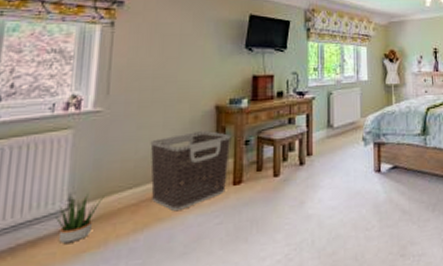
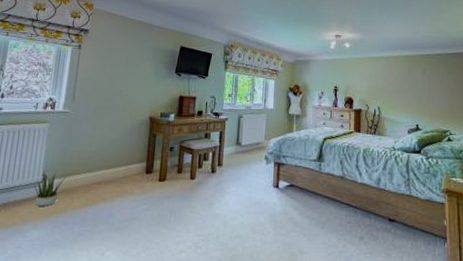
clothes hamper: present [150,131,232,211] -> none [99,135,160,194]

